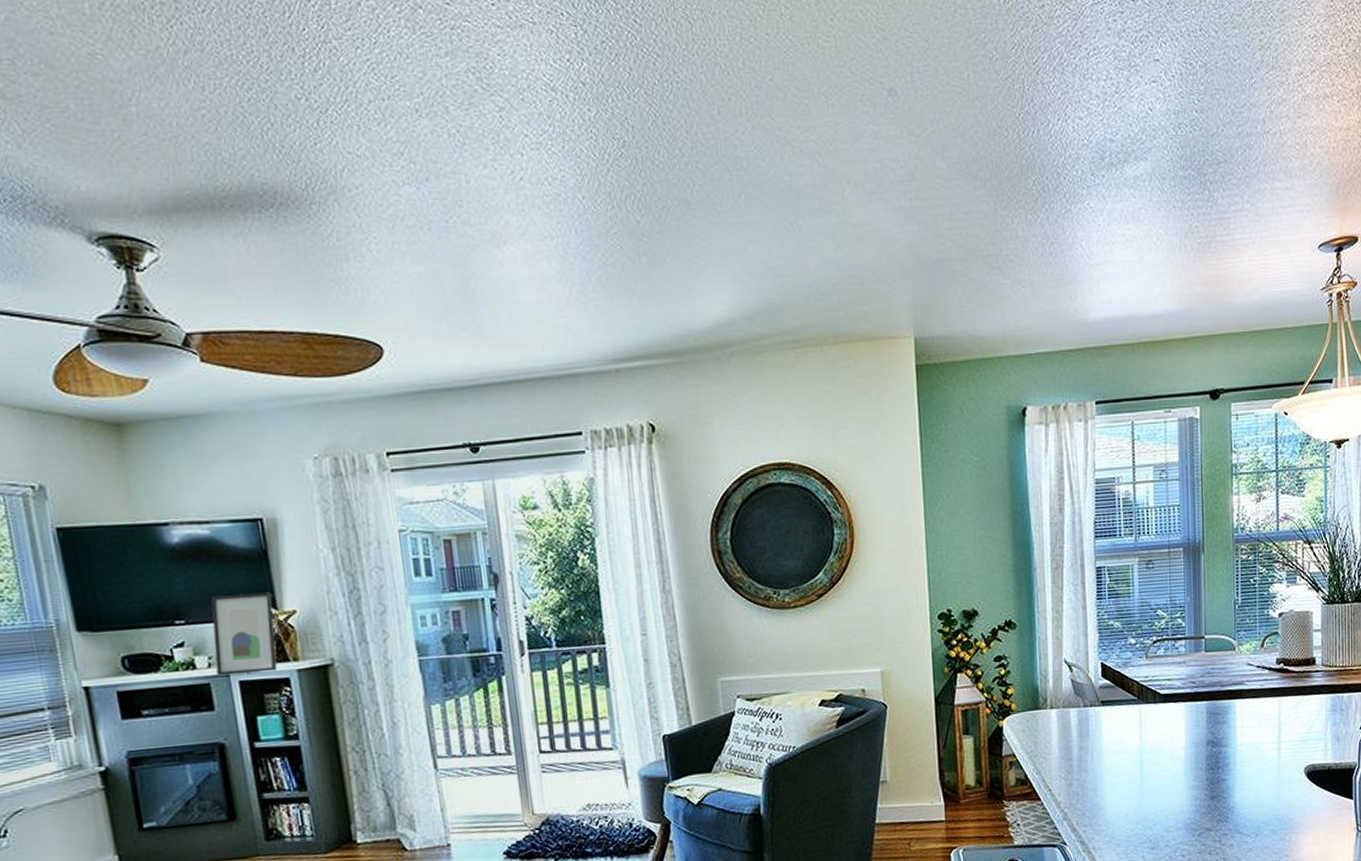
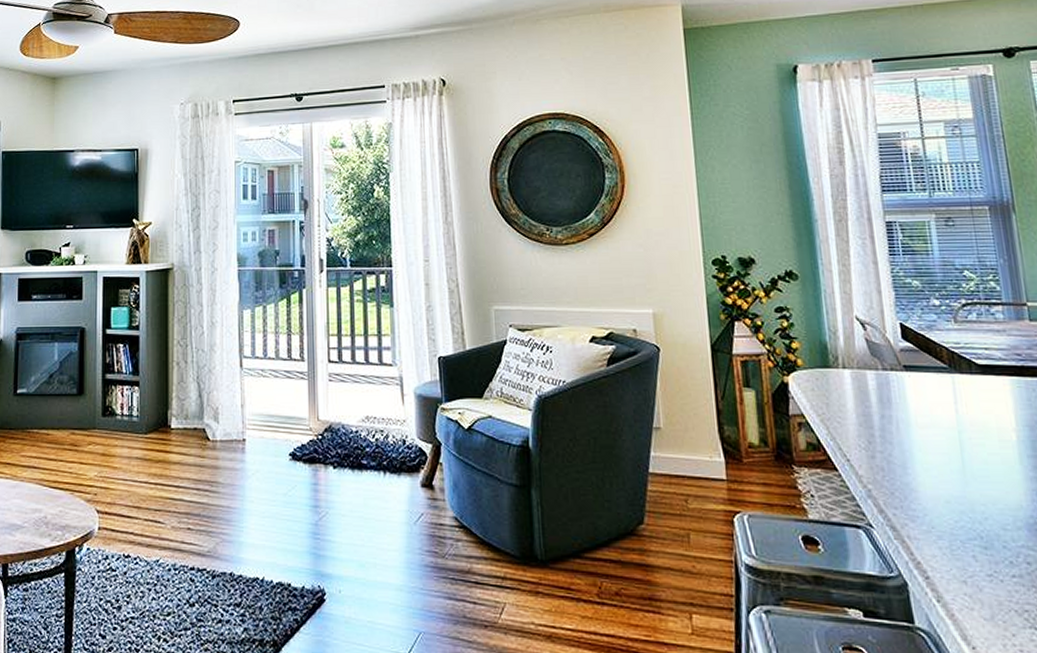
picture frame: present [210,592,278,676] -> none [89,207,137,273]

